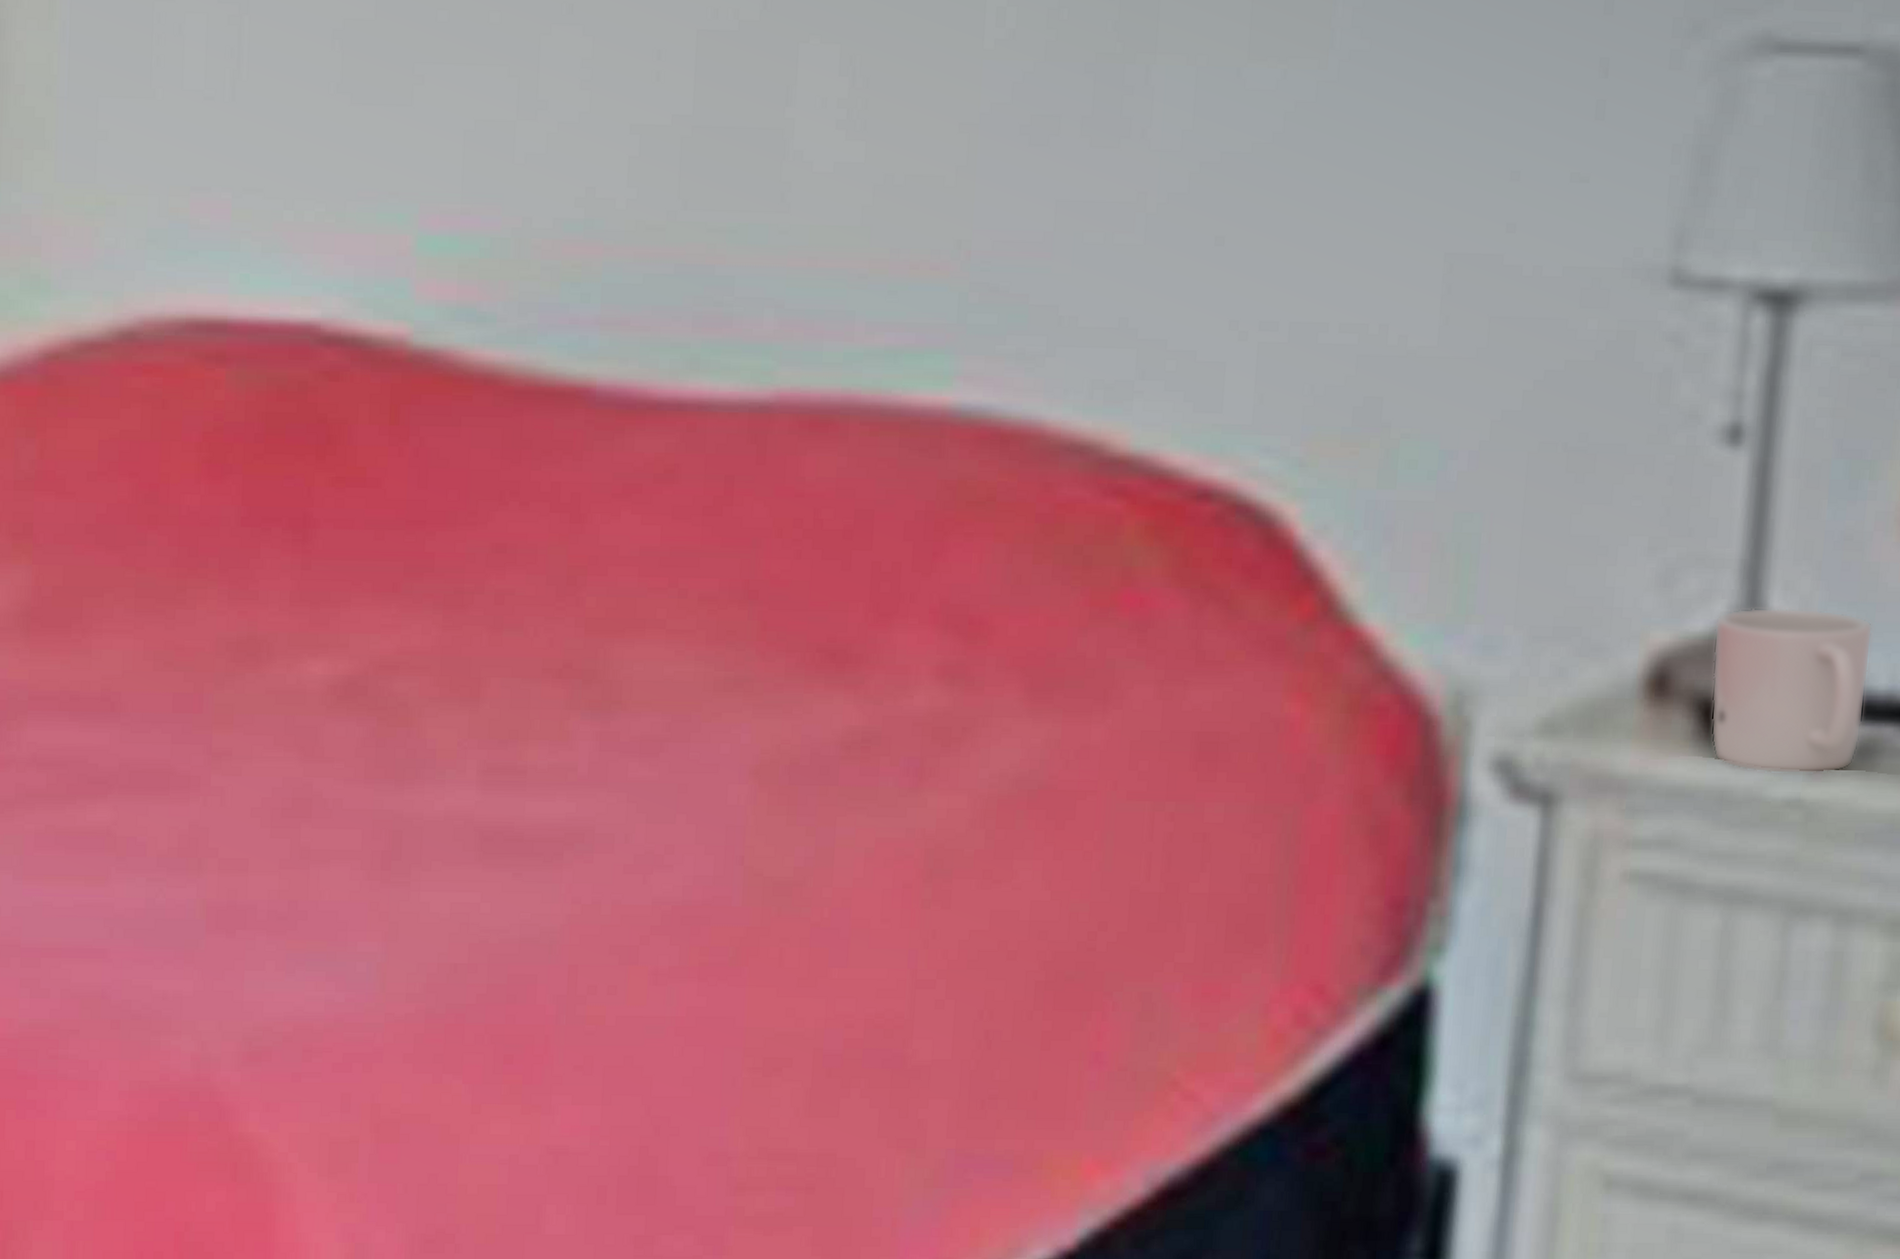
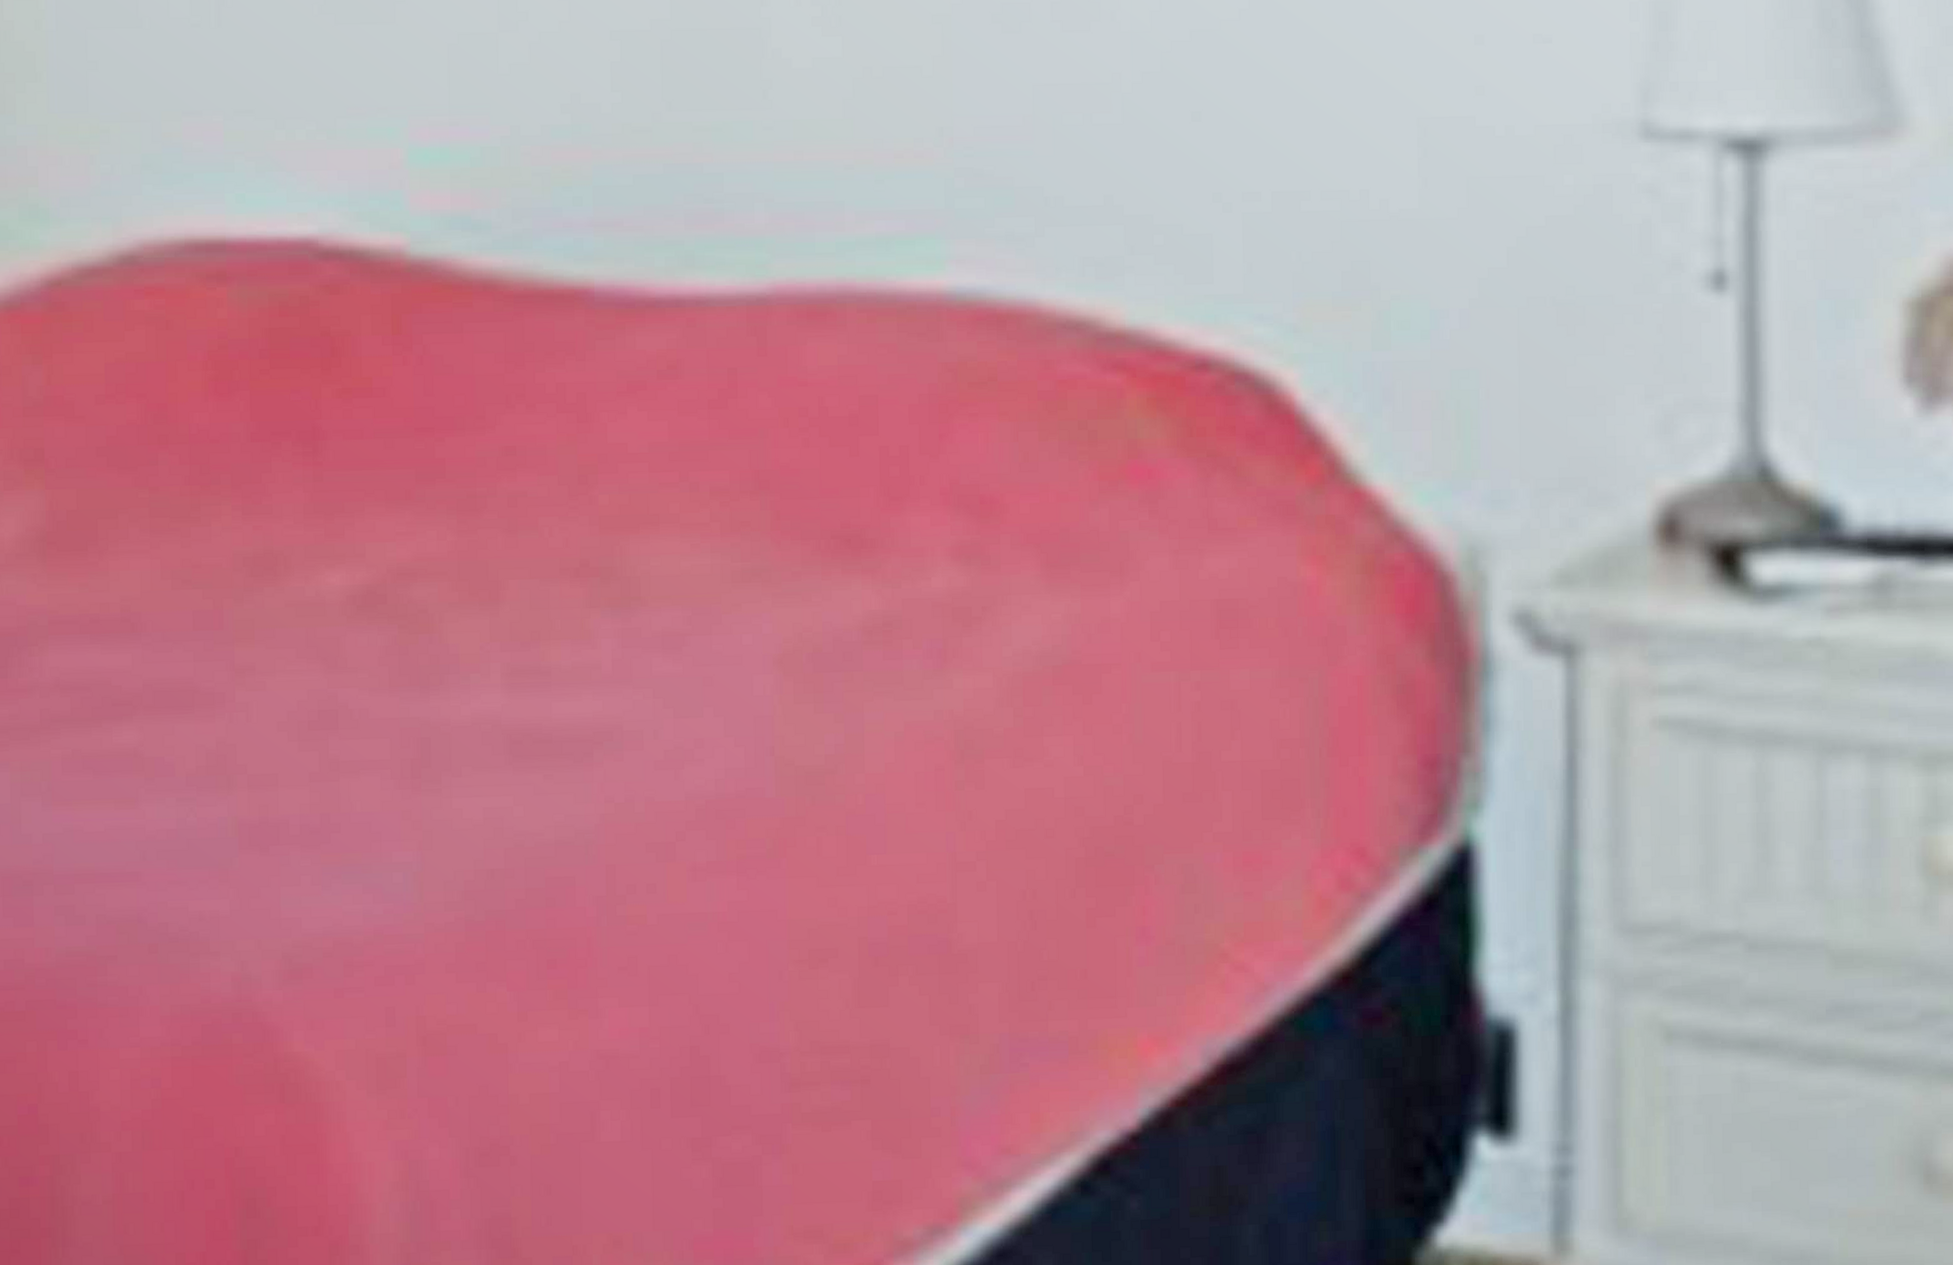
mug: present [1710,607,1873,775] -> none [1718,448,1875,614]

